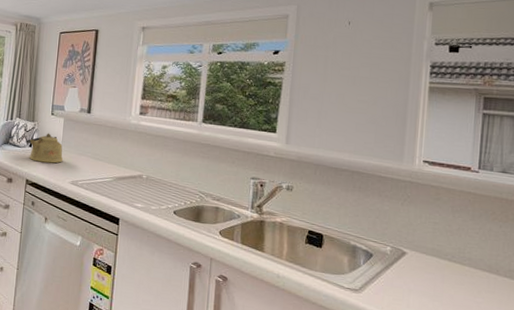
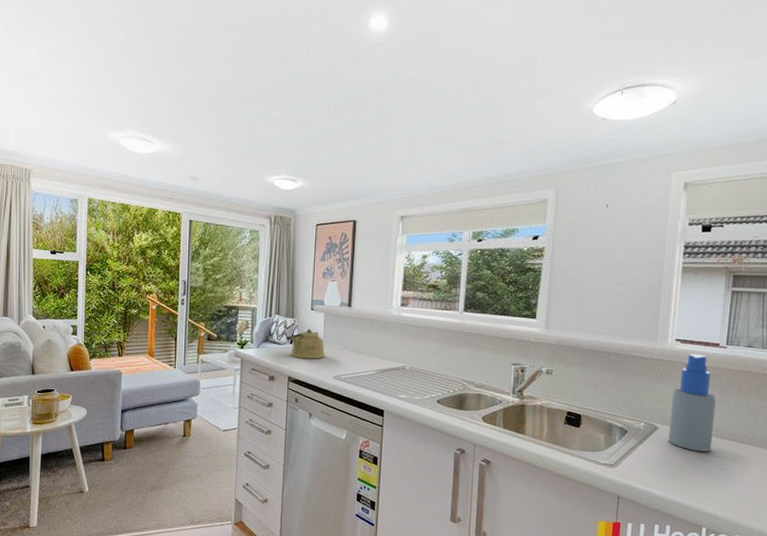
spray bottle: none [417,176,469,282] -> present [668,353,716,452]

